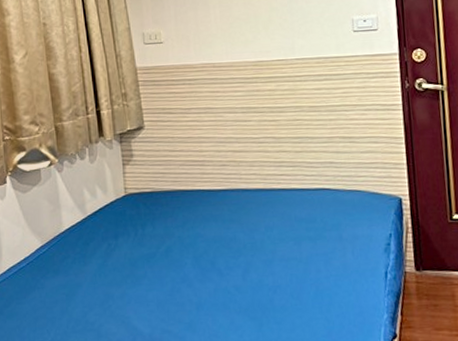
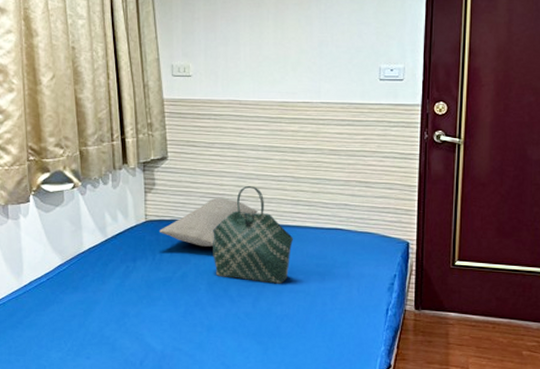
pillow: none [139,165,240,218] -> present [158,198,258,247]
tote bag: none [195,150,280,253] -> present [213,186,294,284]

